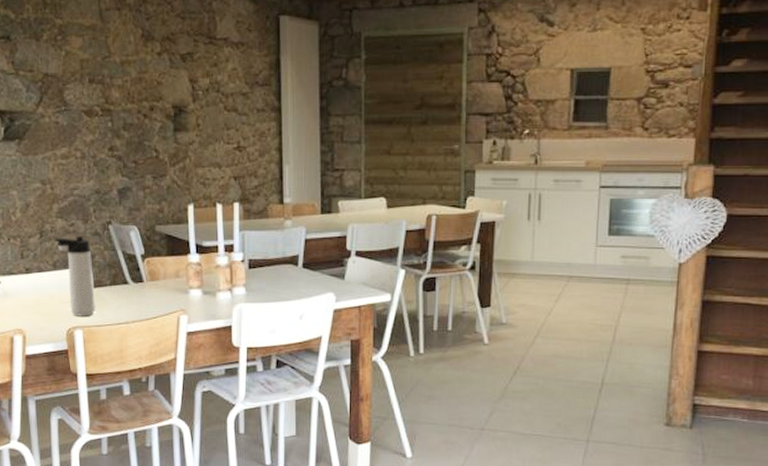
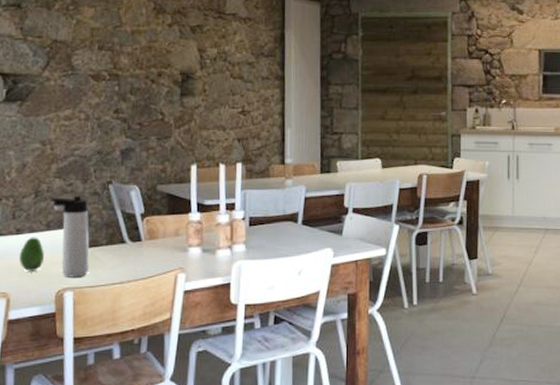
fruit: none [30,276,53,310] -> present [19,237,44,271]

